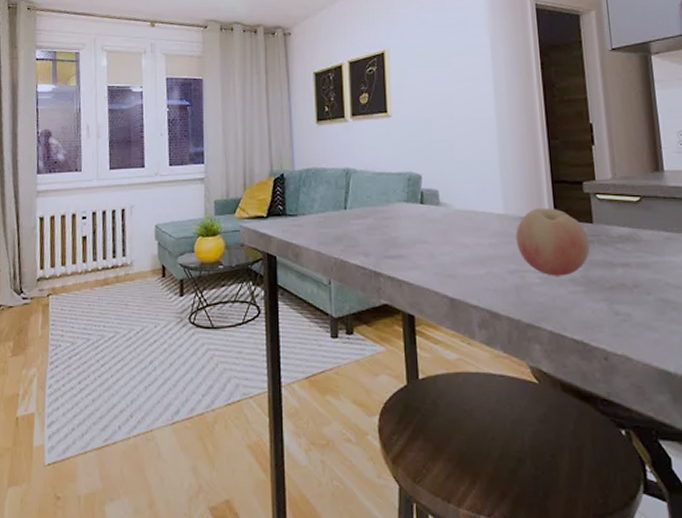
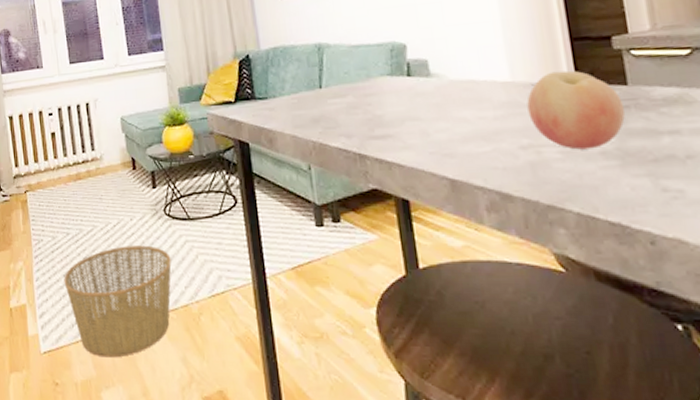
basket: none [78,353,191,469] -> present [64,245,172,358]

